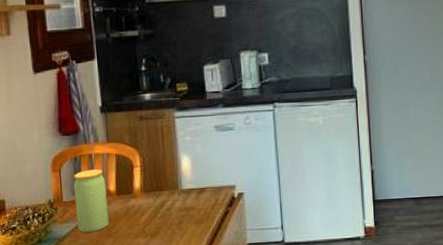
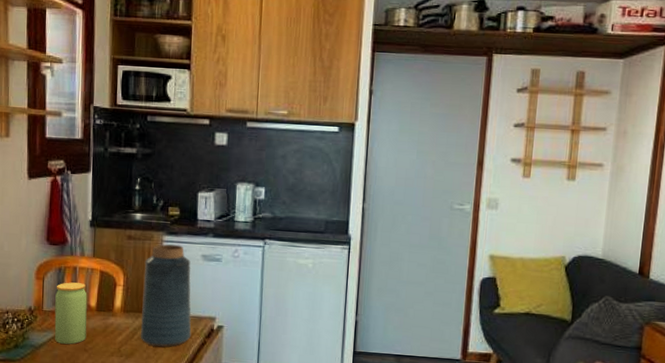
vase: none [159,119,213,223] -> present [141,243,192,347]

